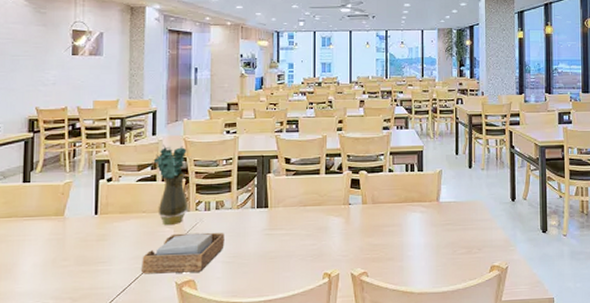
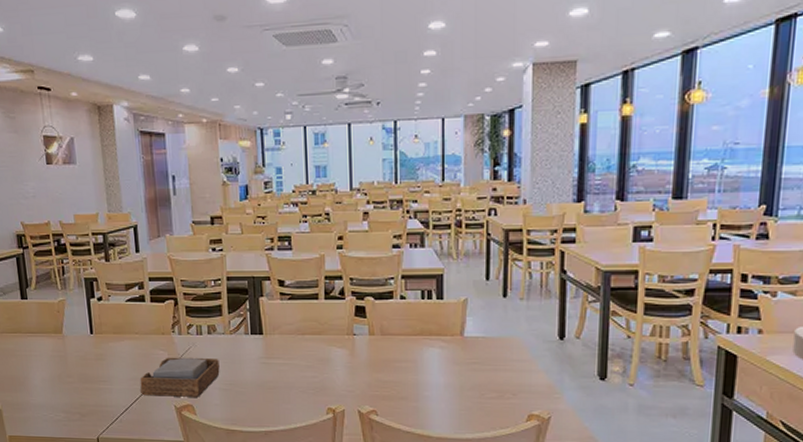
vase: present [153,144,188,225] -> none [139,262,179,347]

